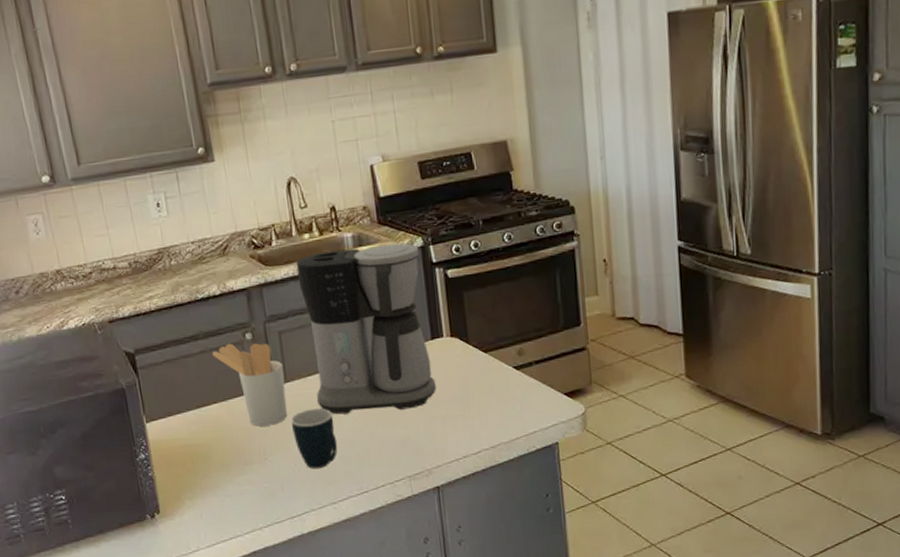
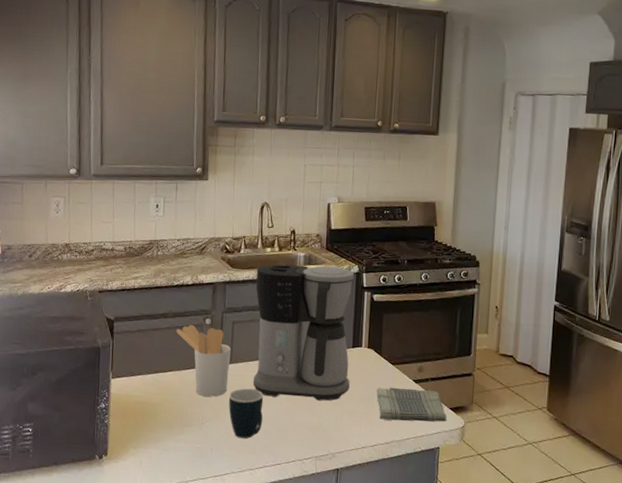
dish towel: none [469,375,563,421] -> present [376,387,447,422]

